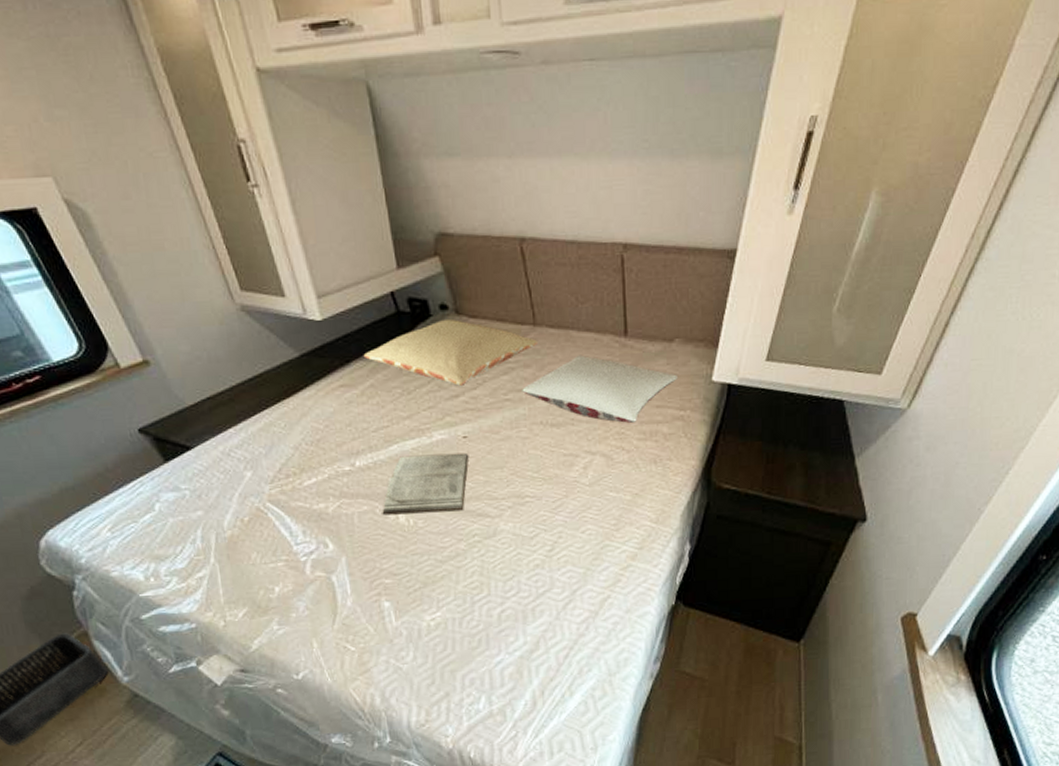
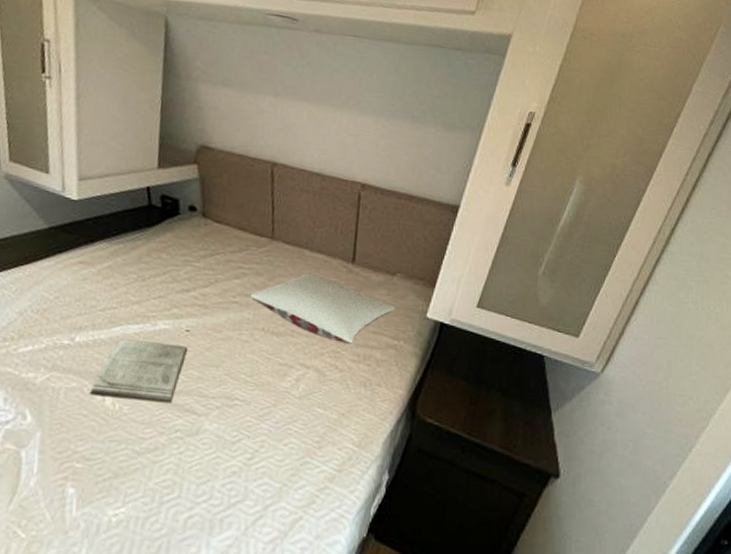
pillow: present [363,319,537,386] -> none [108,219,272,282]

